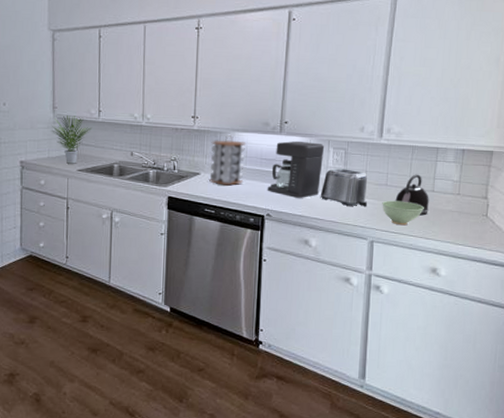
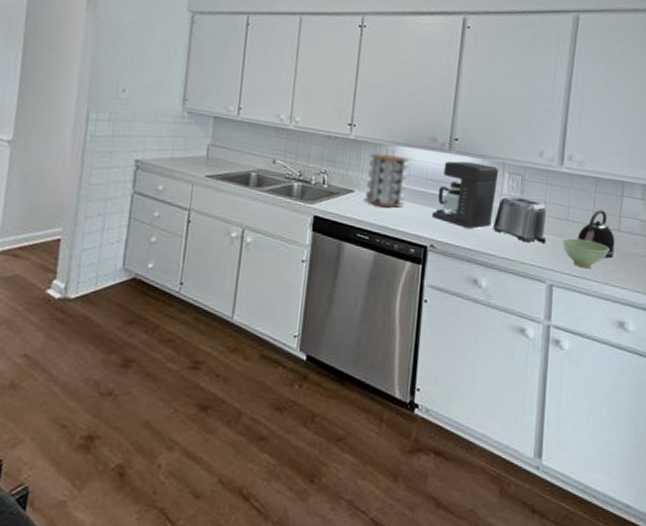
potted plant: present [52,115,92,164] -> none [179,110,228,168]

